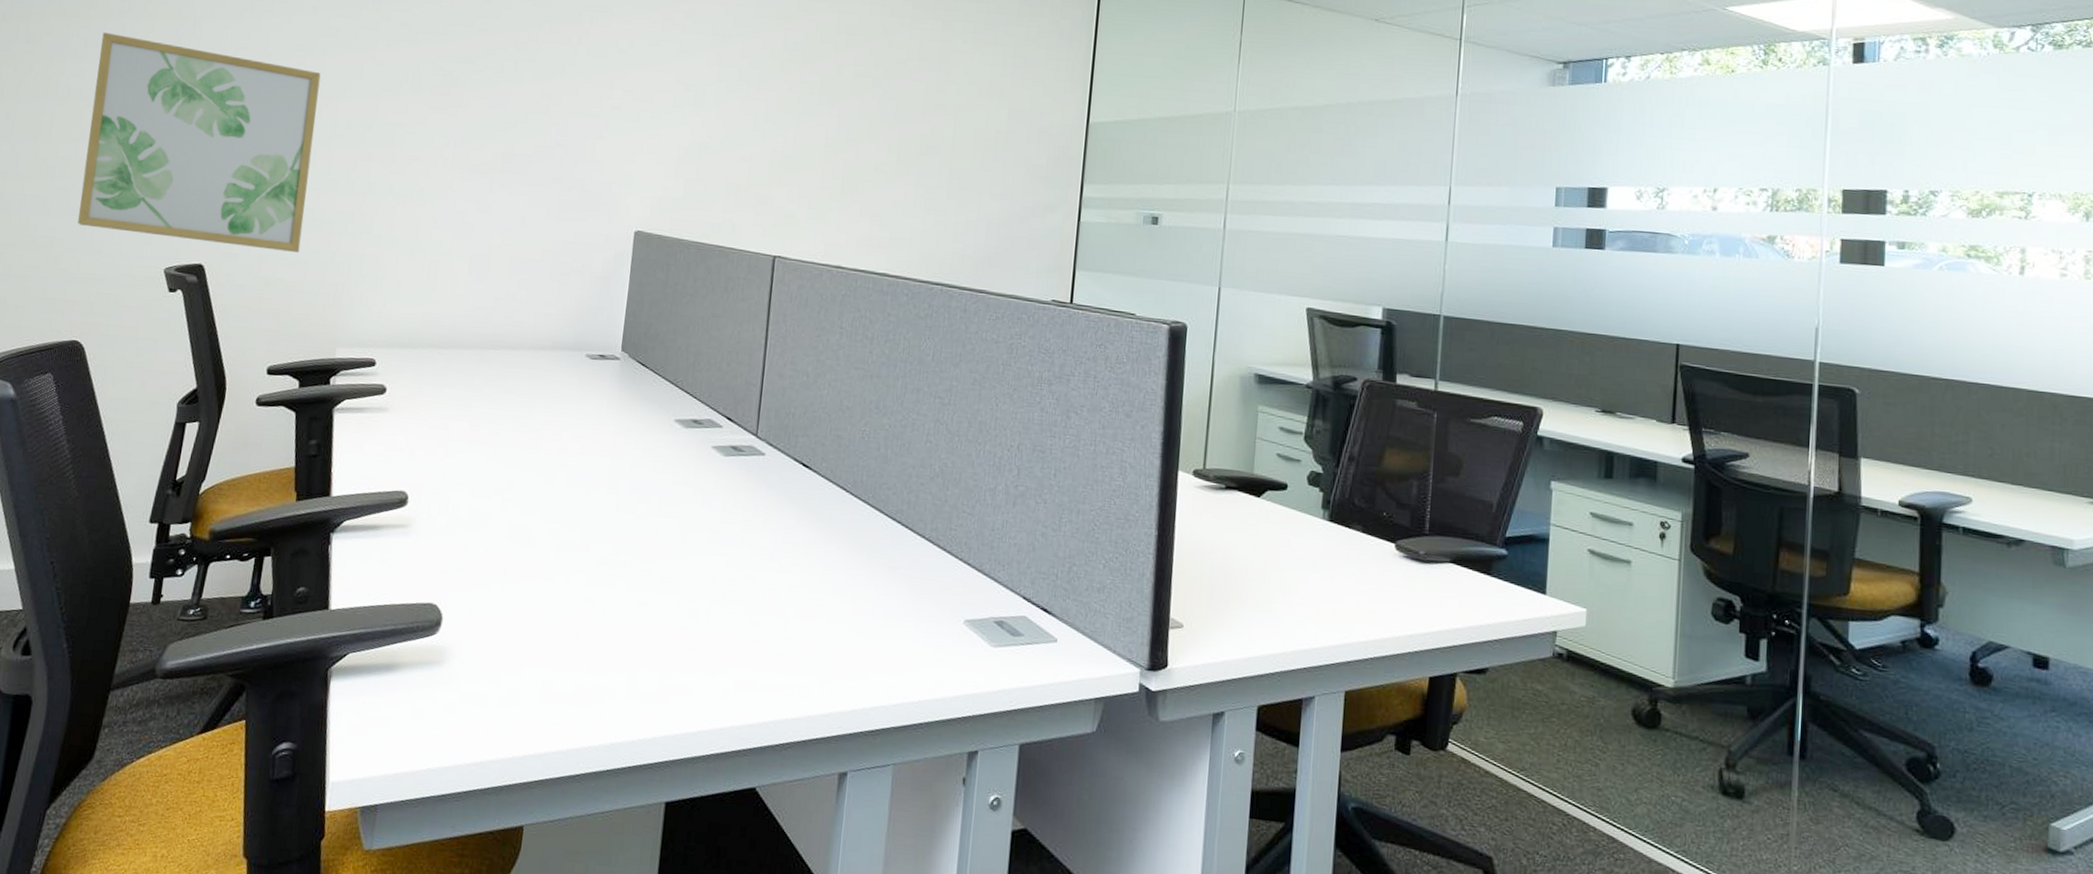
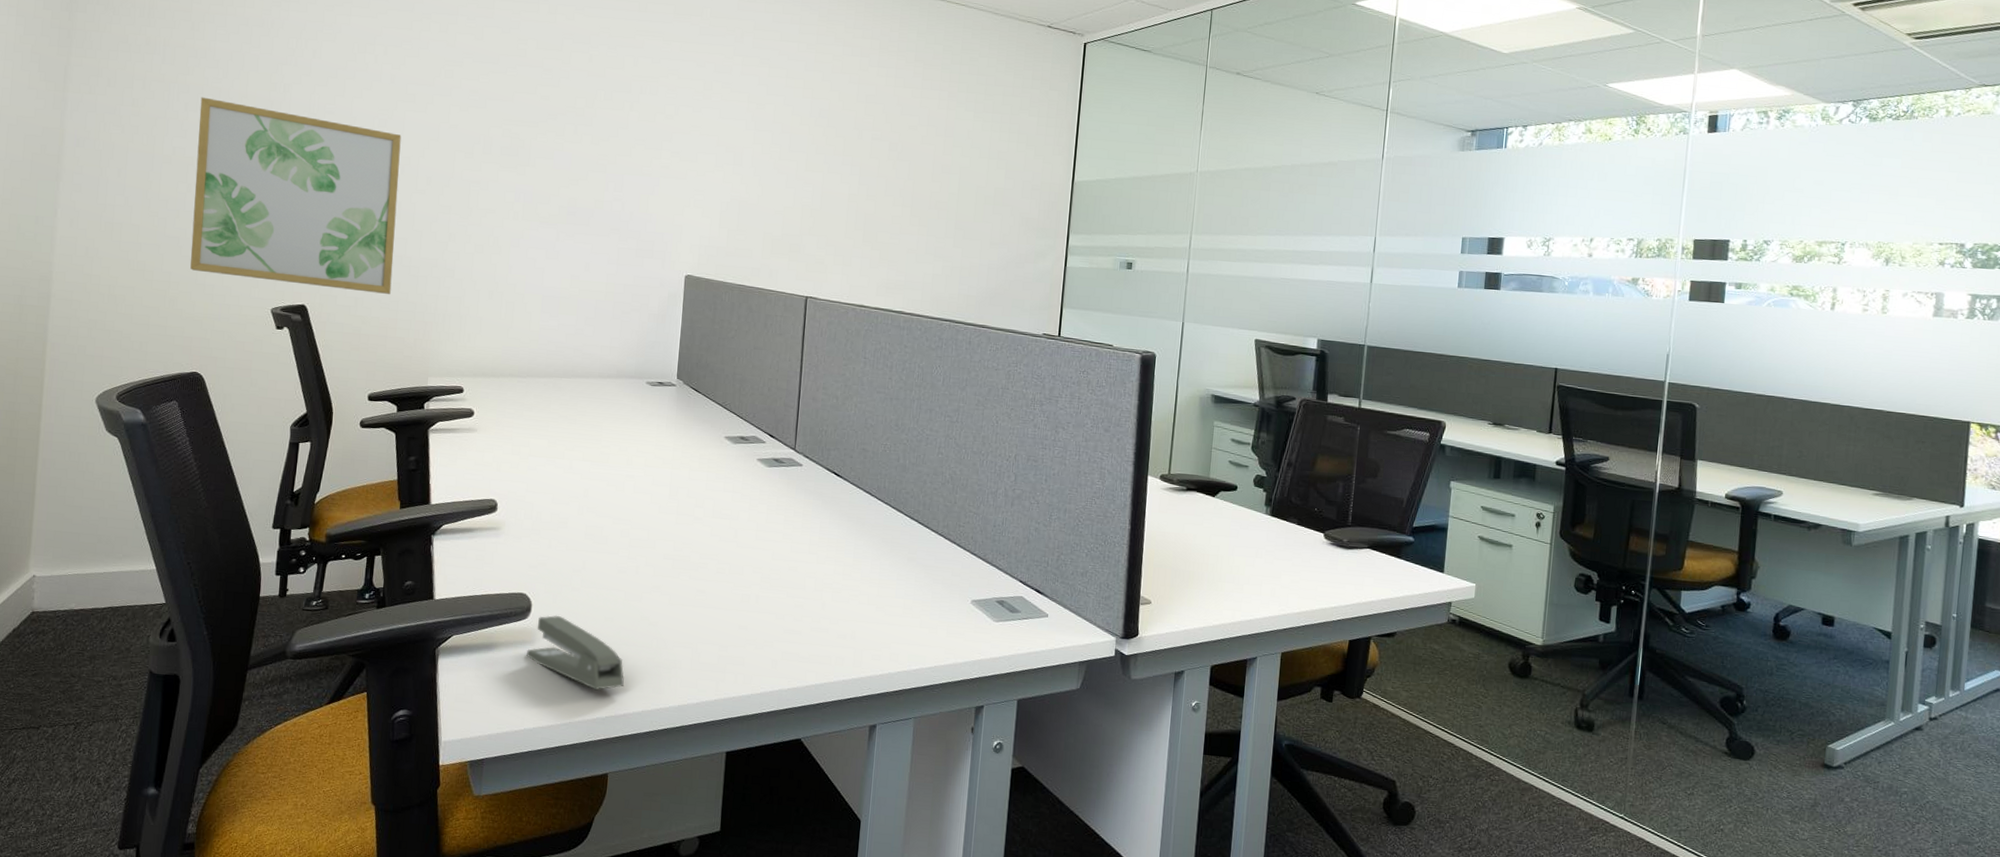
stapler: none [434,630,548,723] -> present [527,615,625,690]

